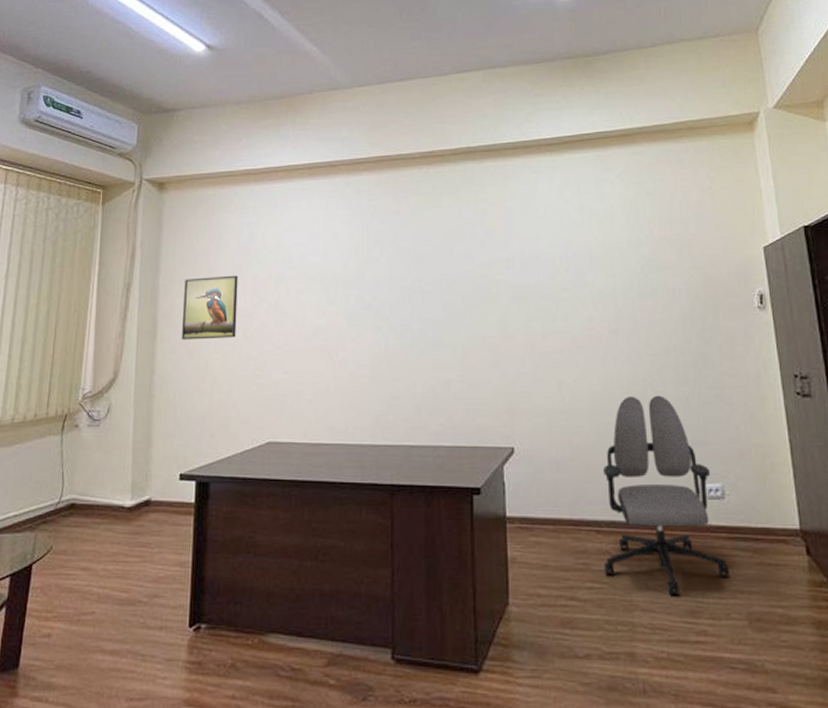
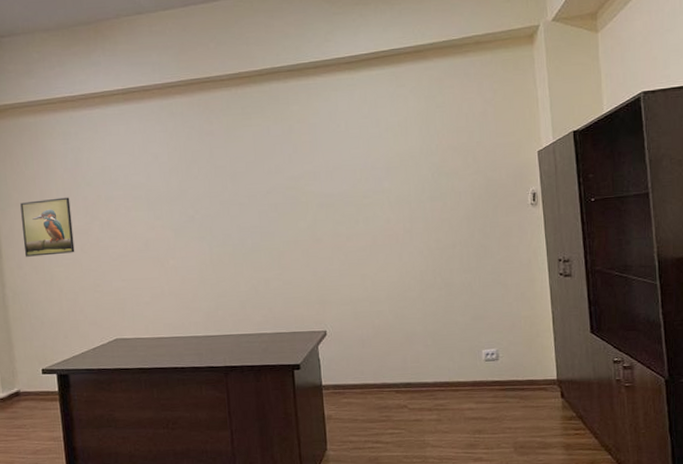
office chair: present [603,395,729,597] -> none [401,281,501,435]

